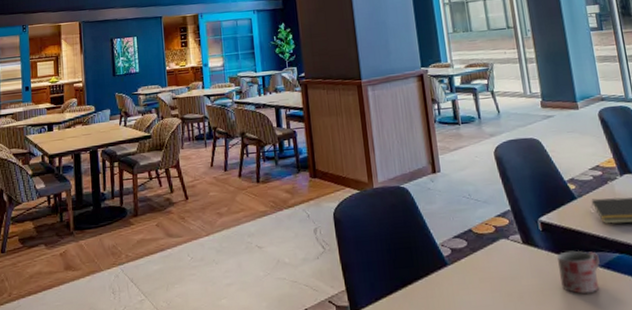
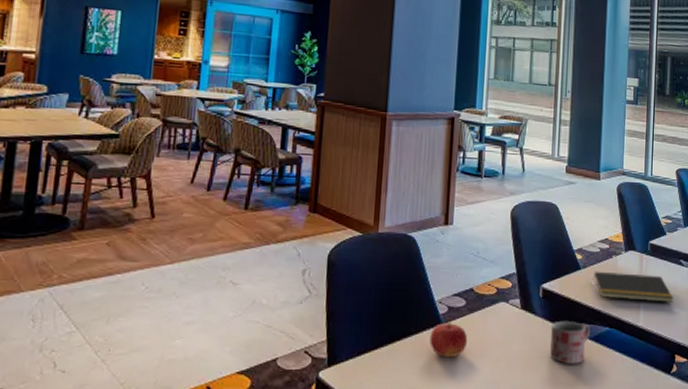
fruit: none [438,262,476,297] -> present [430,322,468,357]

